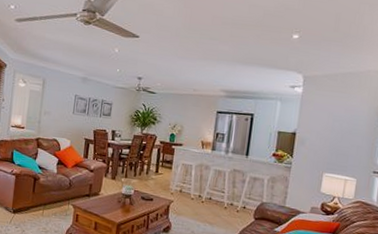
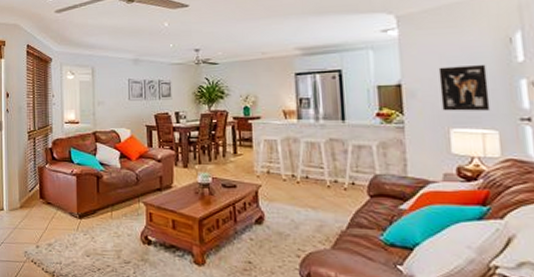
wall art: none [321,123,359,163] -> present [438,65,491,111]

